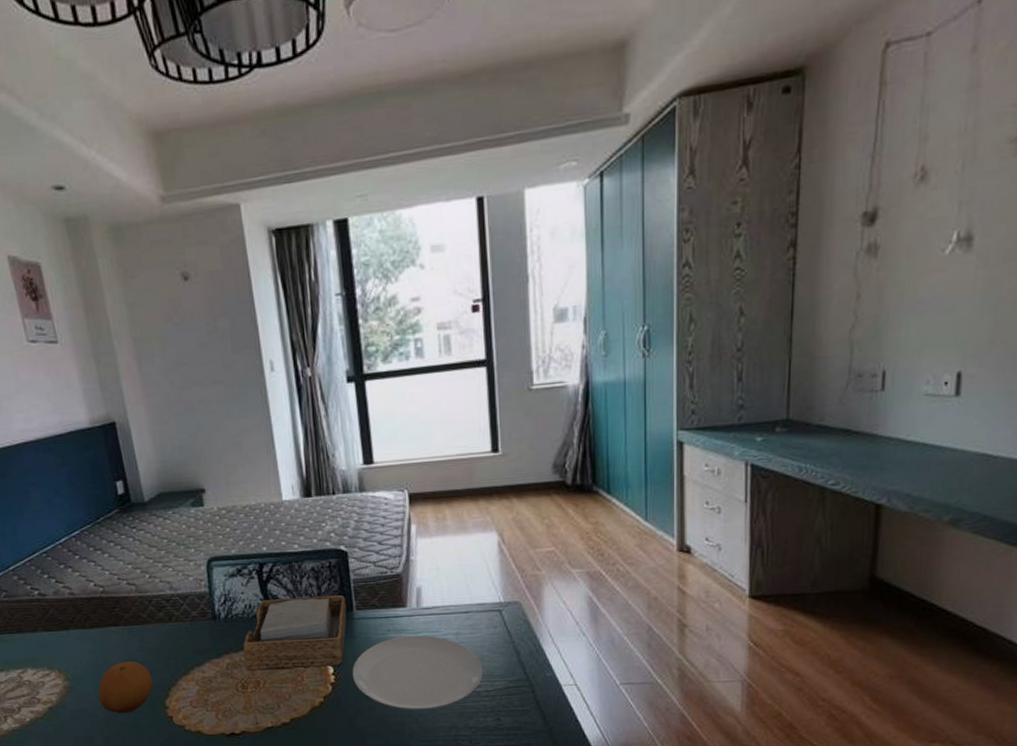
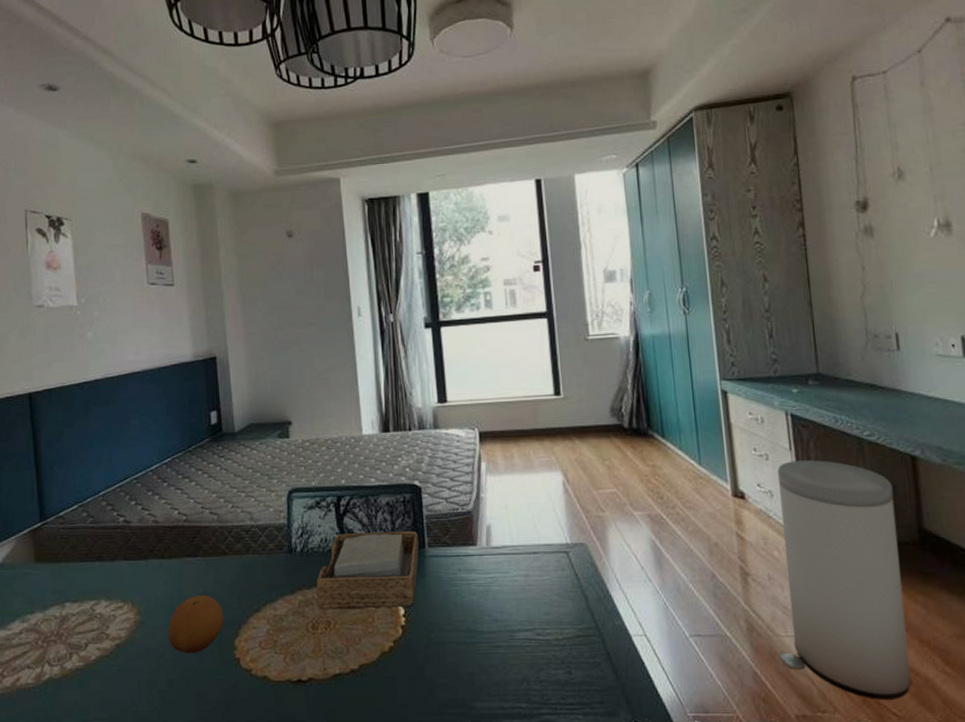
plate: present [352,635,483,711] -> none [422,576,553,660]
pedal bin: none [708,511,858,735] -> present [777,460,912,700]

